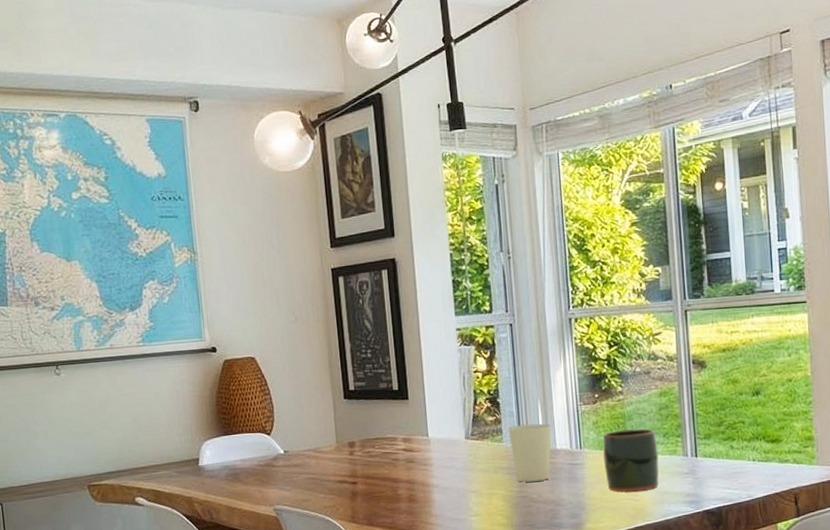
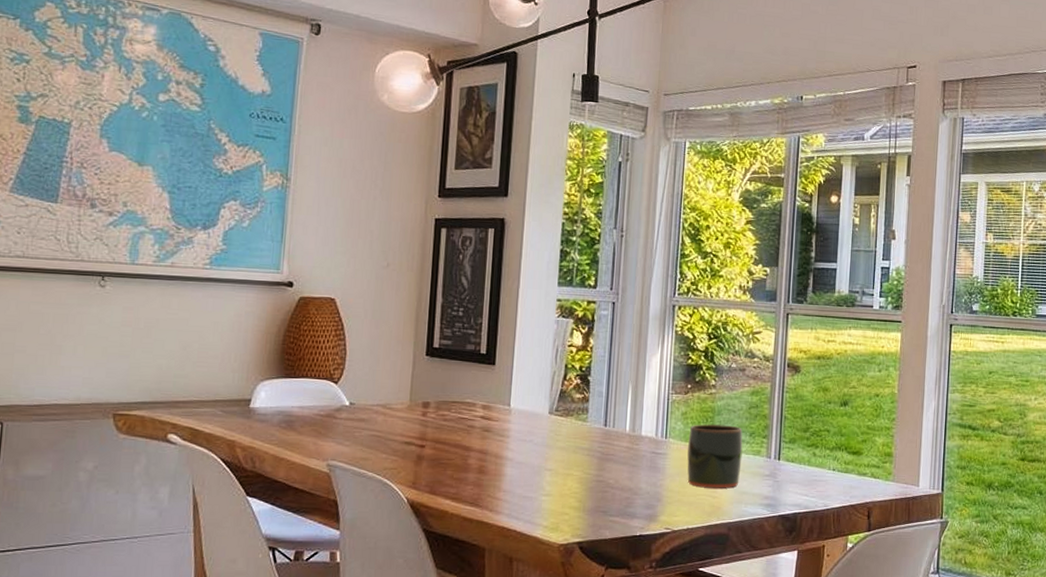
cup: present [508,423,551,483] -> none [595,406,638,467]

